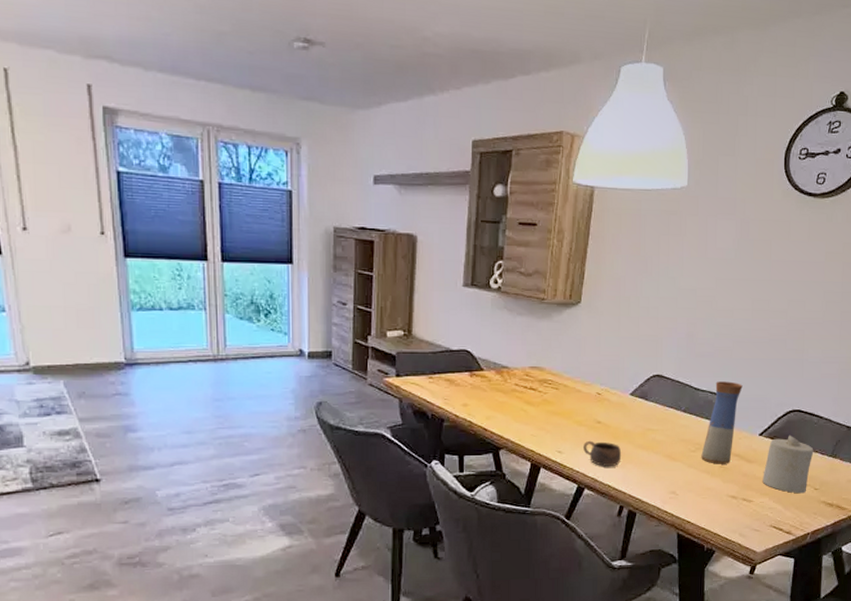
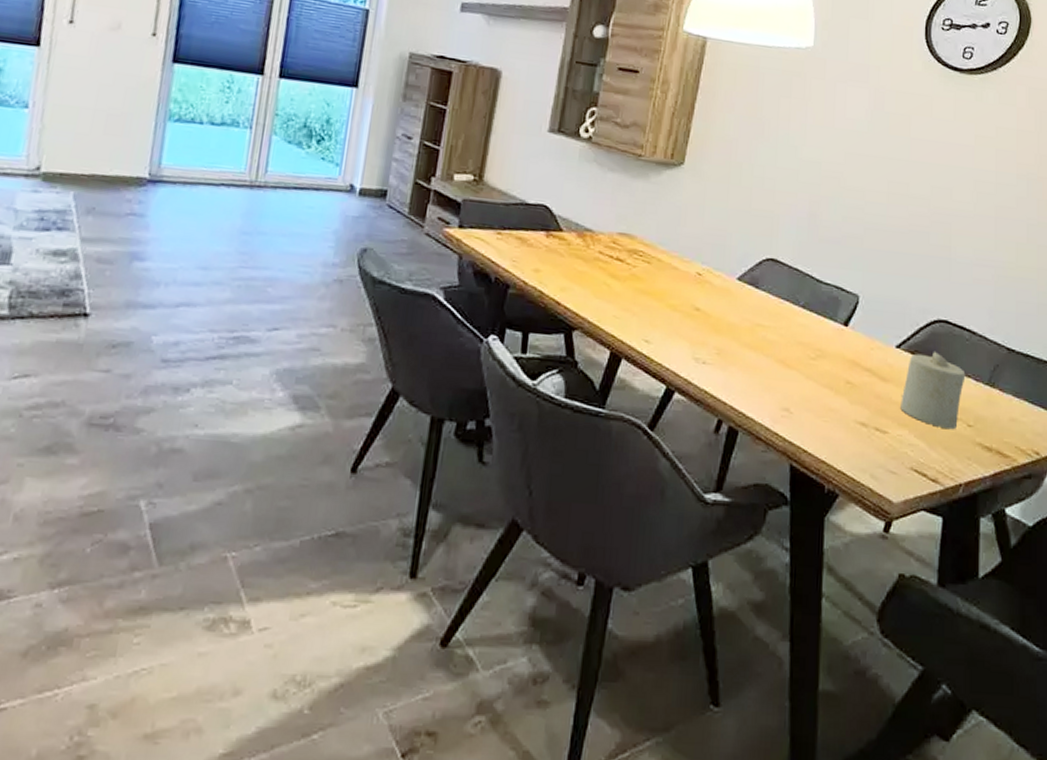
cup: present [583,440,622,467] -> none [676,330,724,368]
vase: present [701,381,743,464] -> none [823,274,876,380]

